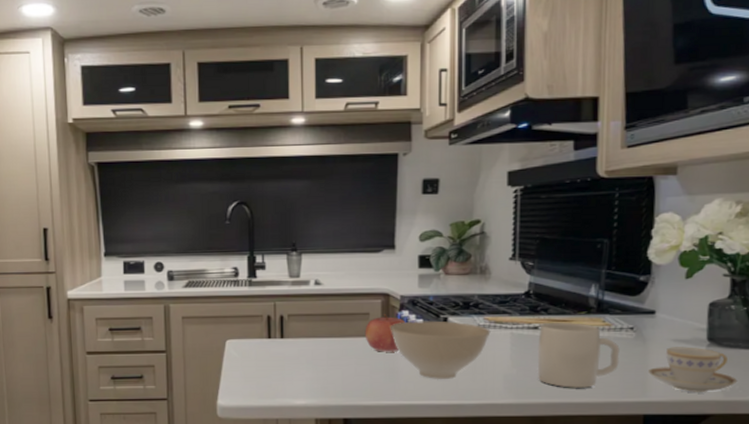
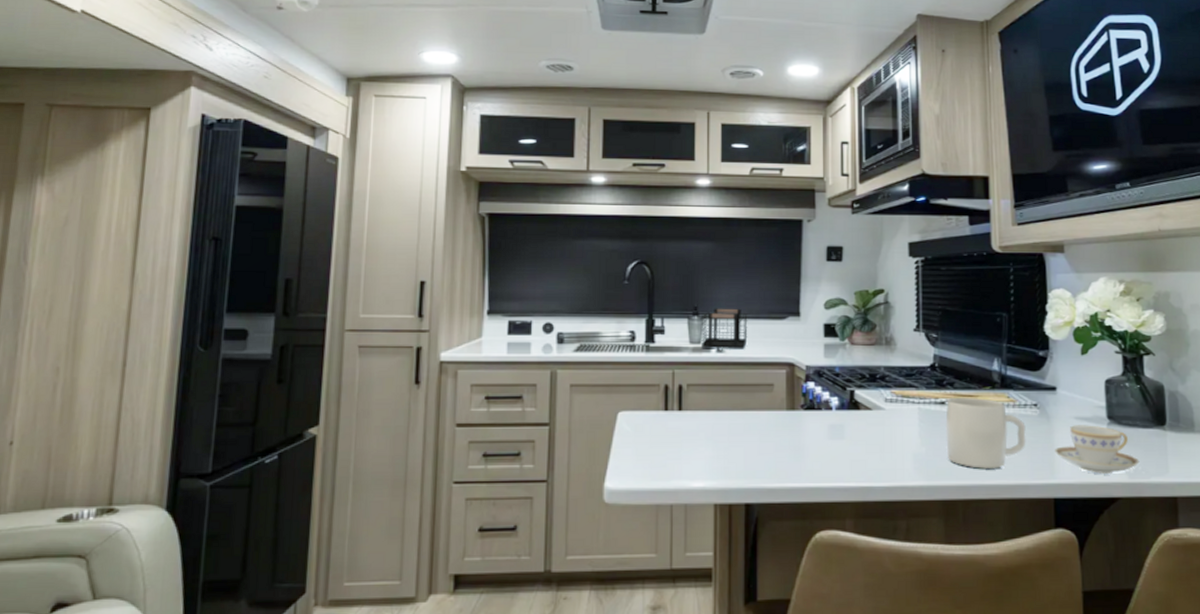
dish rack: none [300,243,344,283] -> present [702,308,748,349]
fruit: present [365,314,406,352] -> none [769,386,812,428]
bowl: present [390,321,491,380] -> none [795,393,898,460]

